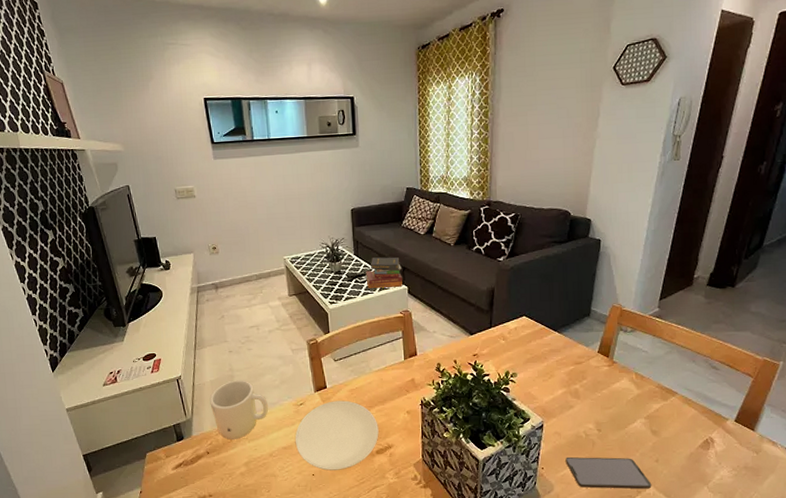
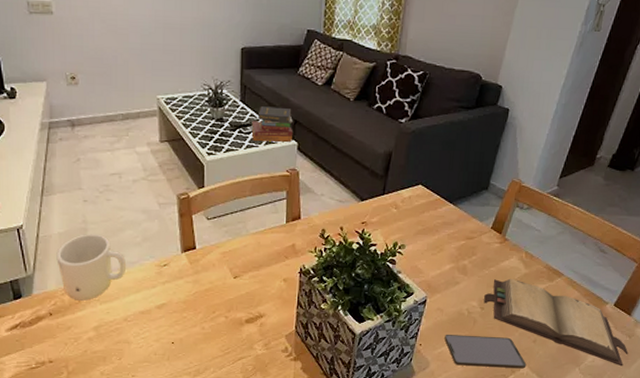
plate: present [295,400,379,471] -> none [154,263,251,339]
hardback book: none [600,399,758,483] -> present [484,278,628,366]

